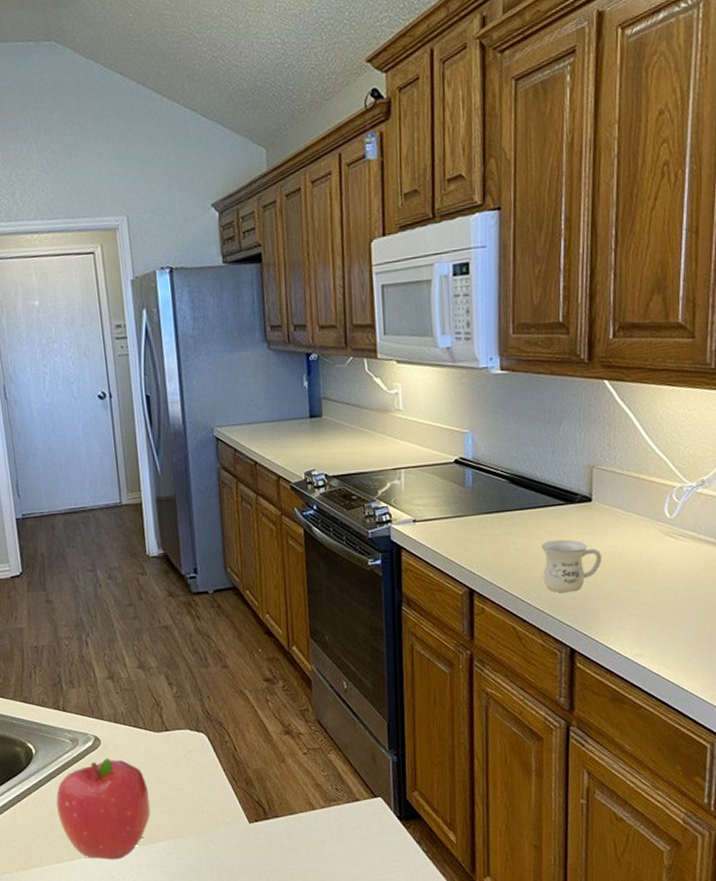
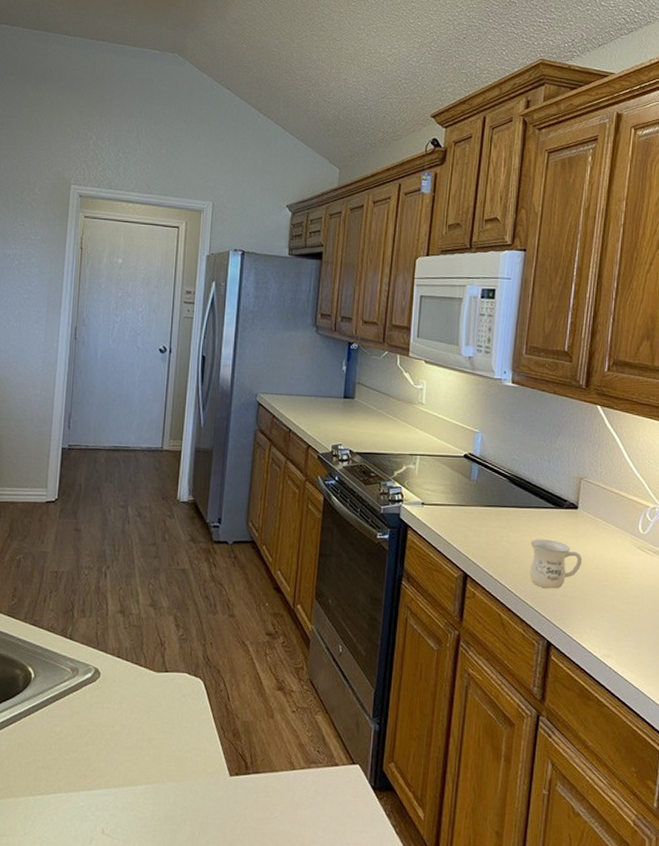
fruit: present [56,758,151,860] -> none [44,692,138,799]

